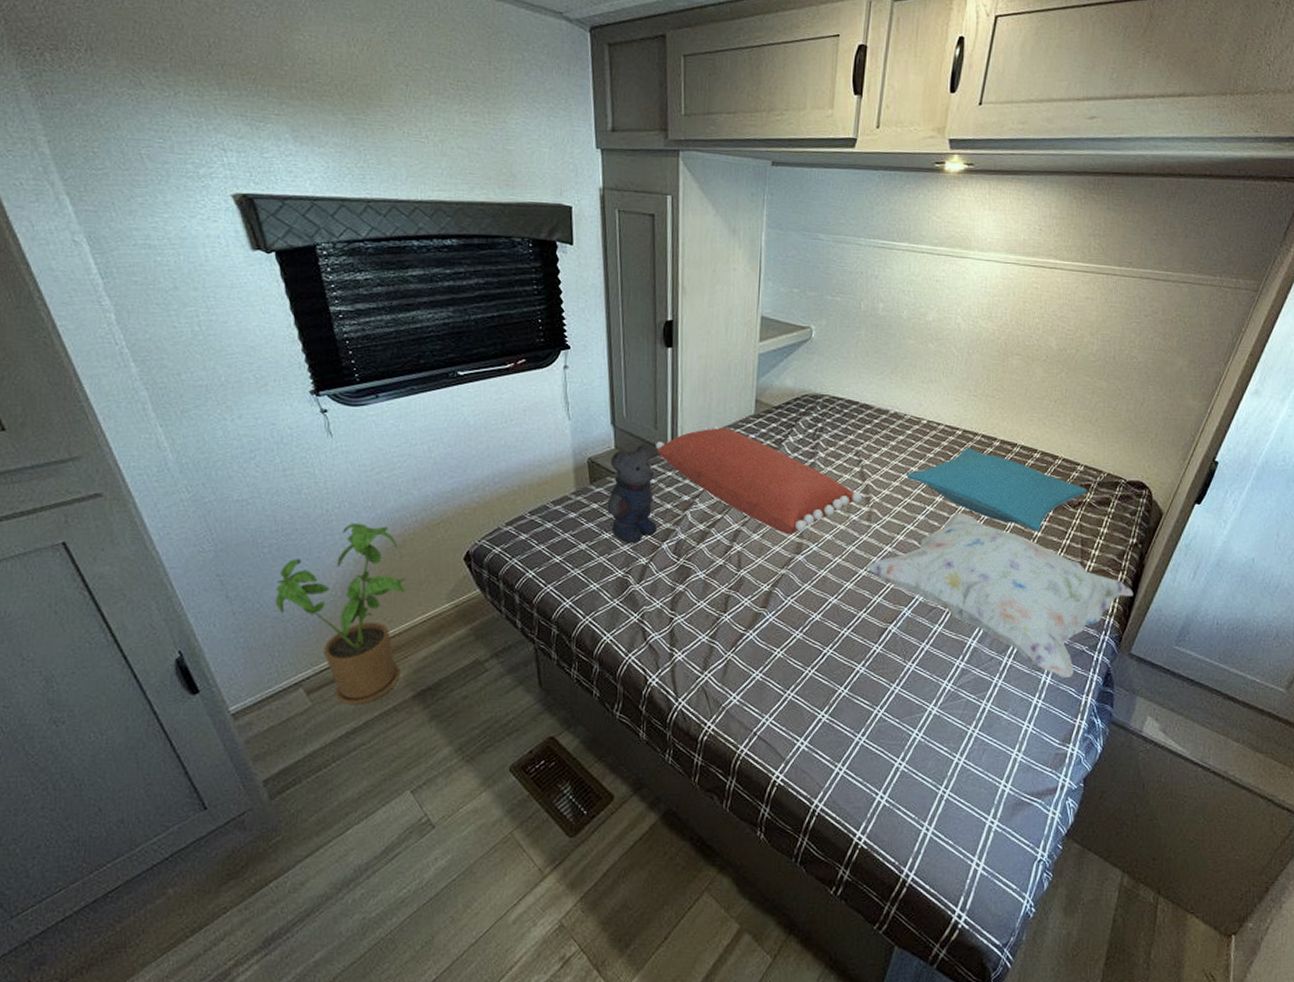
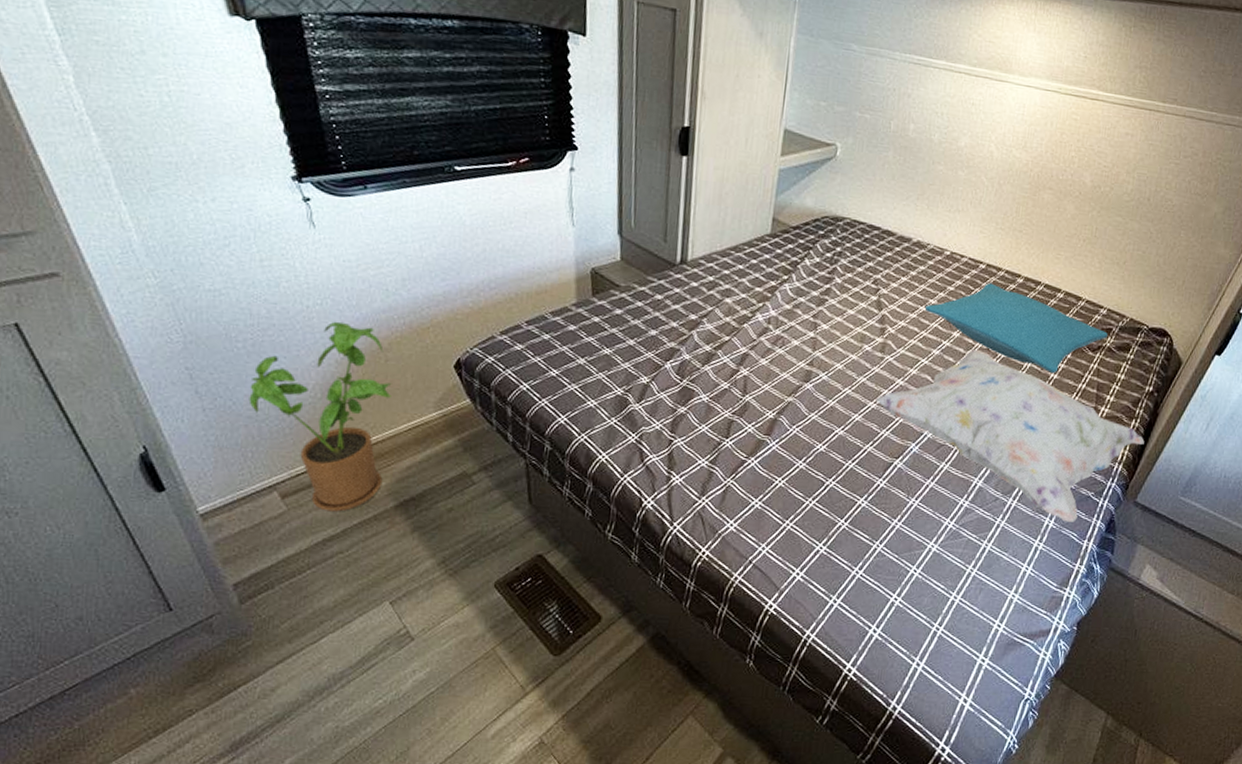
bear: present [602,444,657,544] -> none [606,257,661,362]
pillow: present [656,425,863,535] -> none [664,242,878,362]

